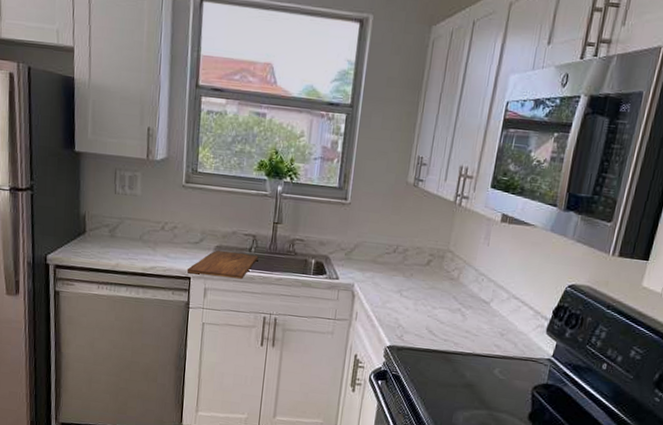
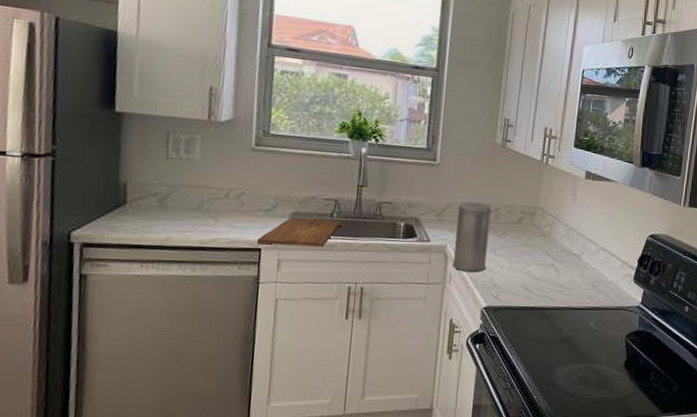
canister: none [359,241,401,312] -> present [452,201,493,273]

